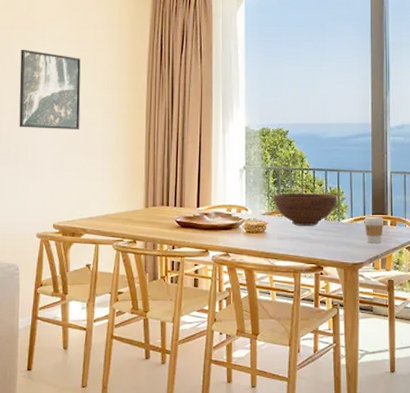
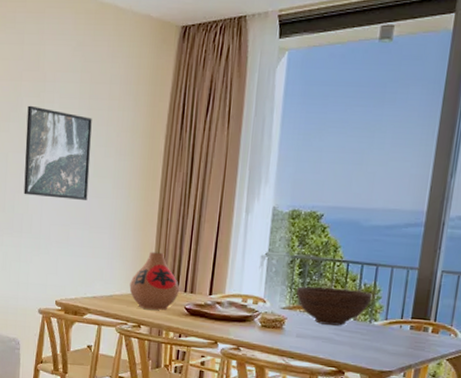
vase: none [123,172,170,225] -> present [129,251,180,310]
coffee cup: present [364,216,384,243] -> none [400,320,424,351]

